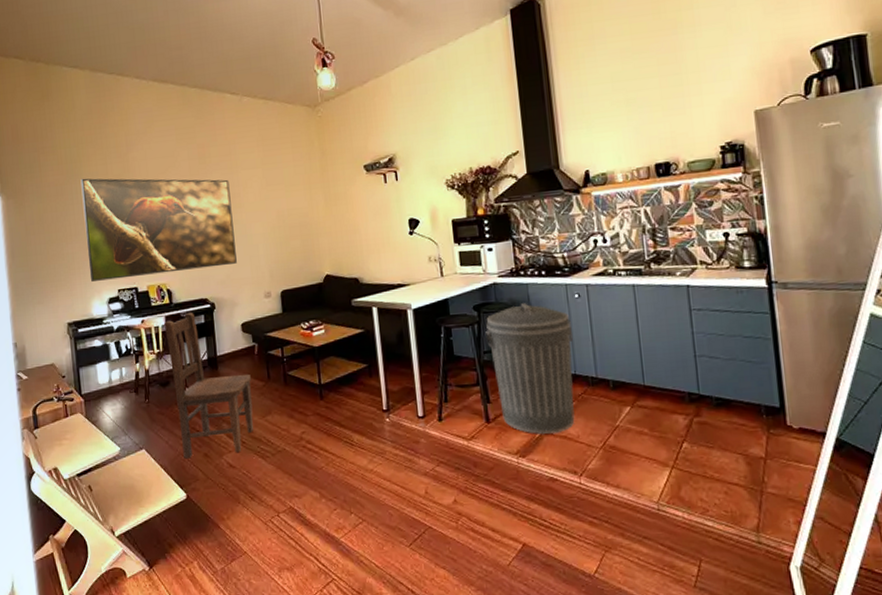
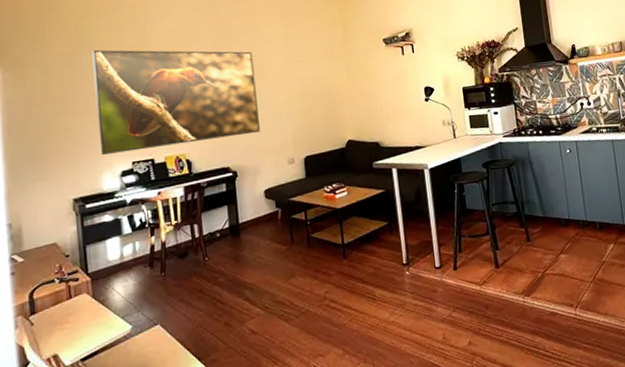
chair: present [164,312,254,459] -> none [183,181,277,330]
trash can: present [485,303,575,434] -> none [493,159,570,274]

